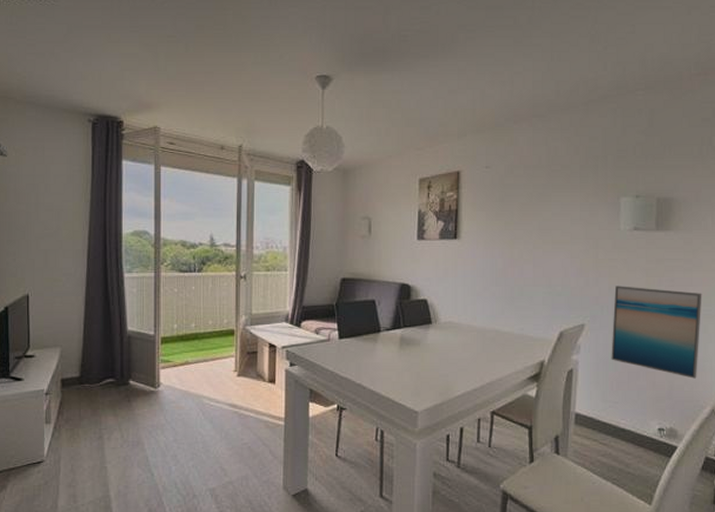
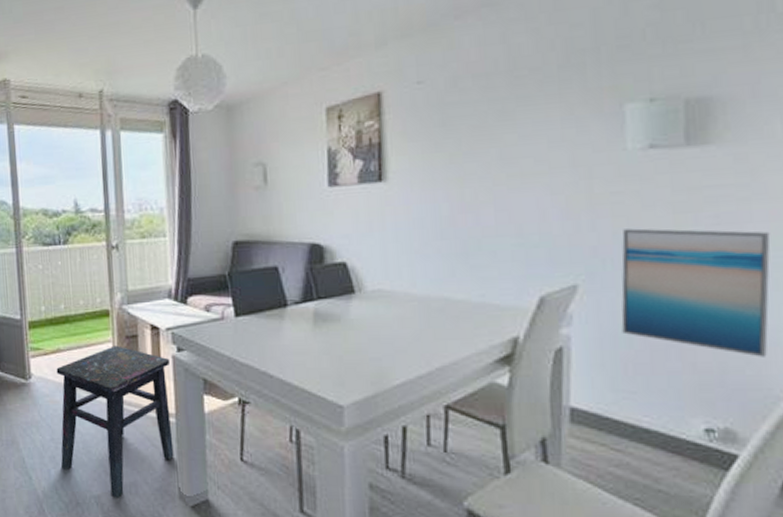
side table: none [182,360,284,491] -> present [56,345,174,499]

